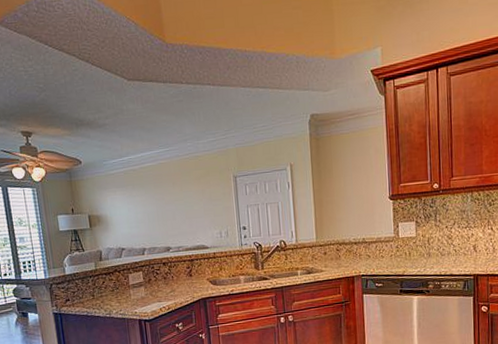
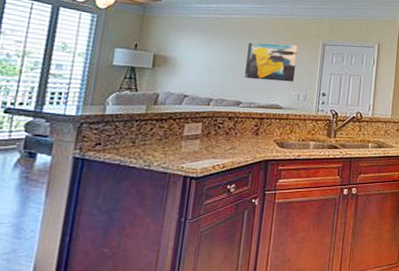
wall art: none [165,183,214,225] -> present [244,42,298,82]

